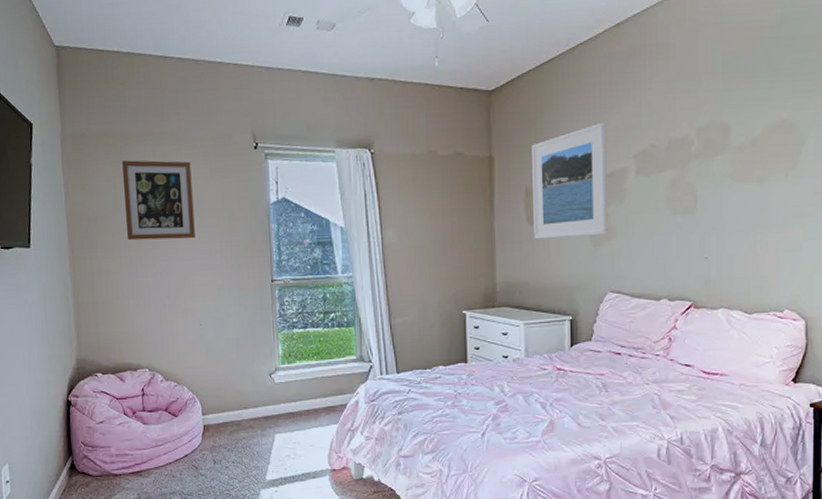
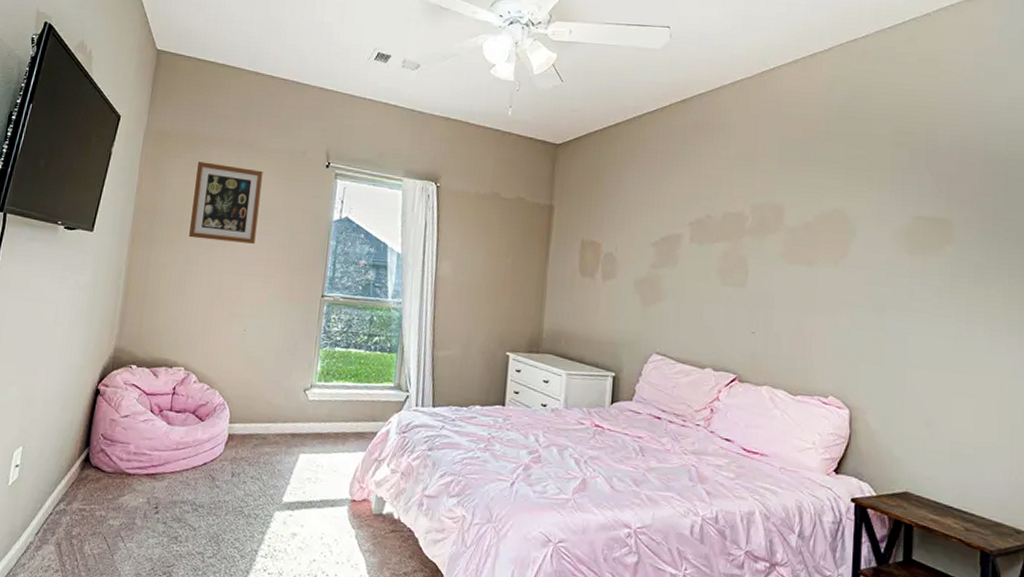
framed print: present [532,122,608,239] -> none [585,187,665,296]

